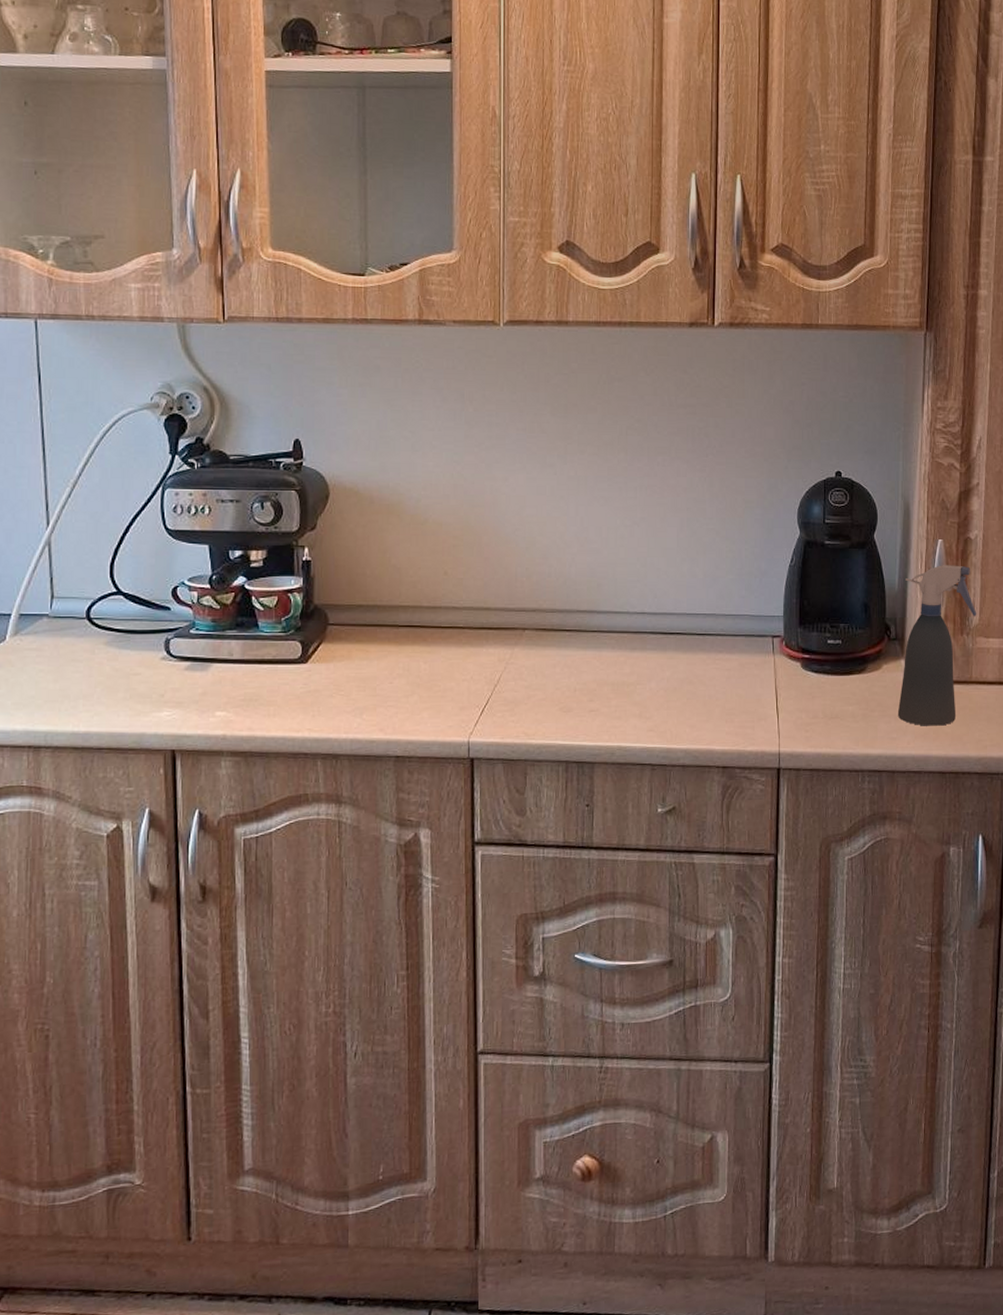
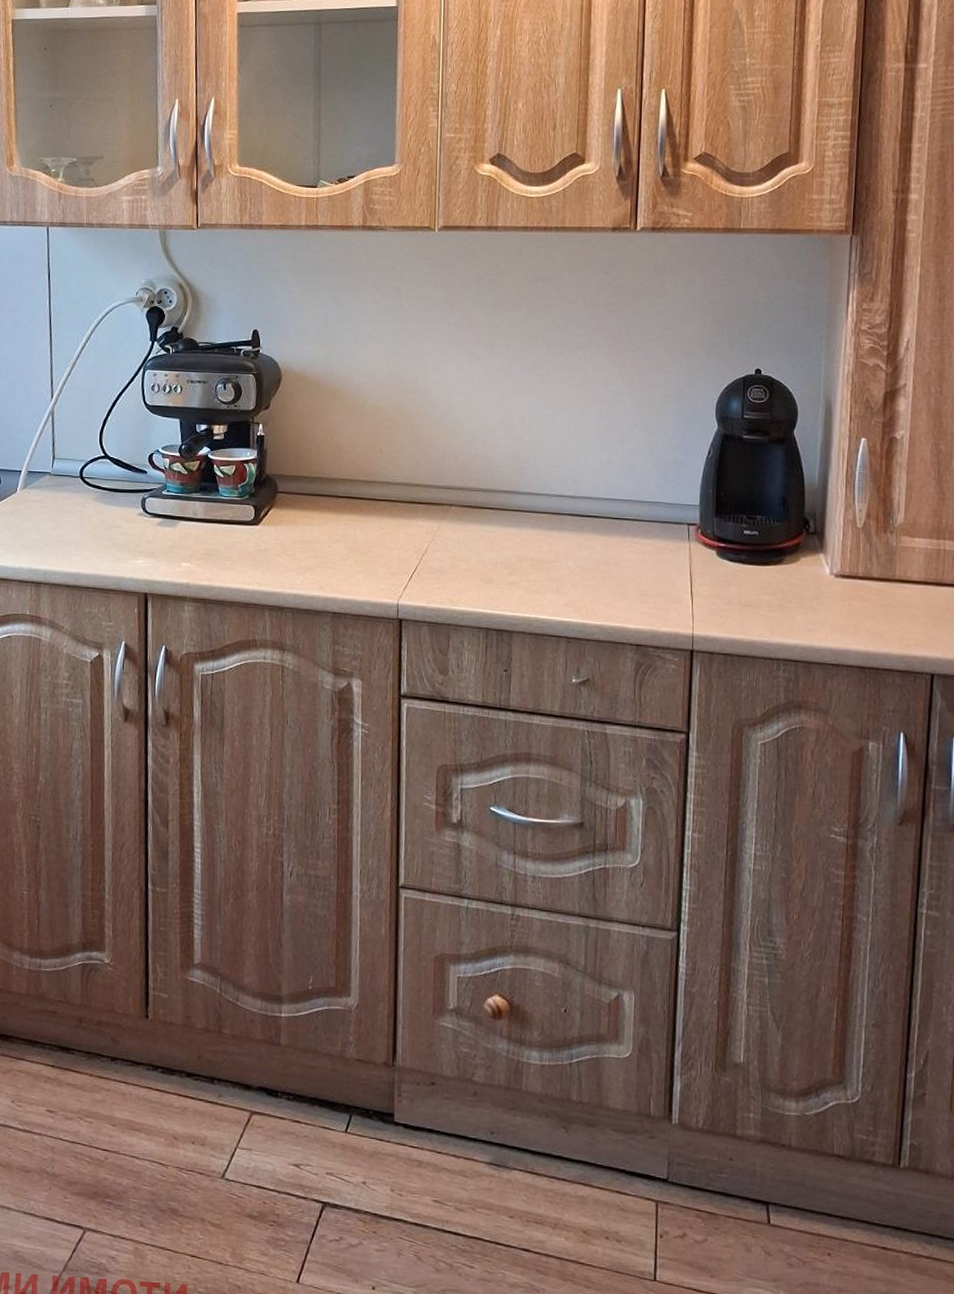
spray bottle: present [897,565,977,726] -> none [815,463,902,621]

